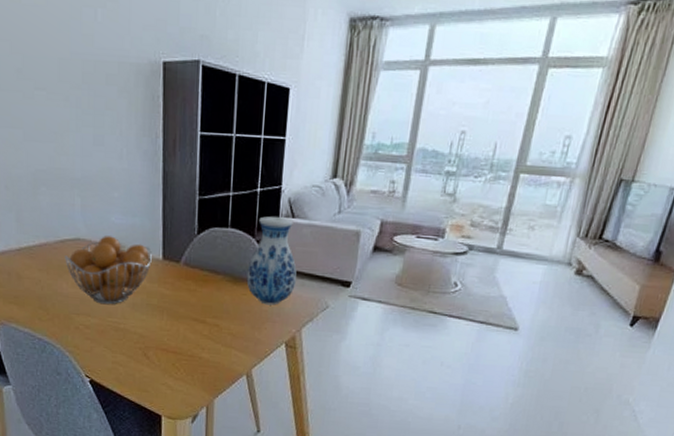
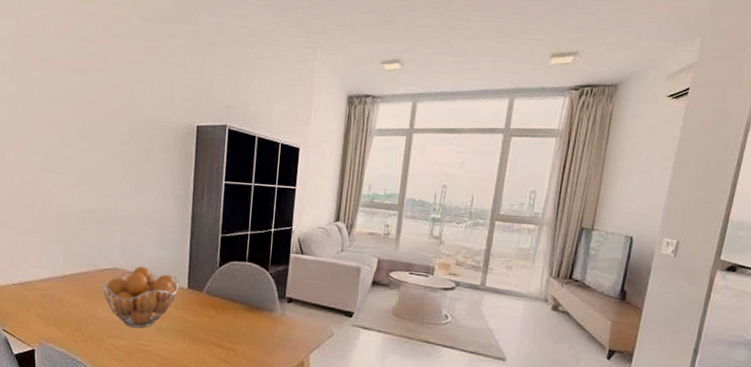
vase: present [246,216,297,306] -> none [260,253,305,332]

